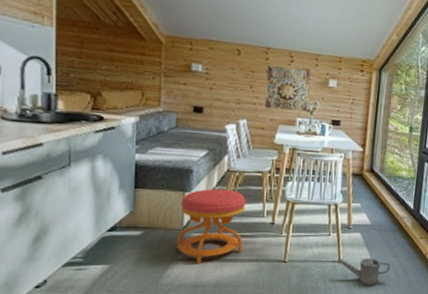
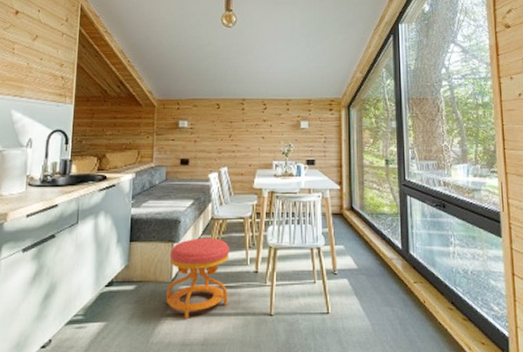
wall art: present [265,65,311,112] -> none [243,115,283,155]
watering can: present [338,256,391,285] -> none [326,307,385,342]

